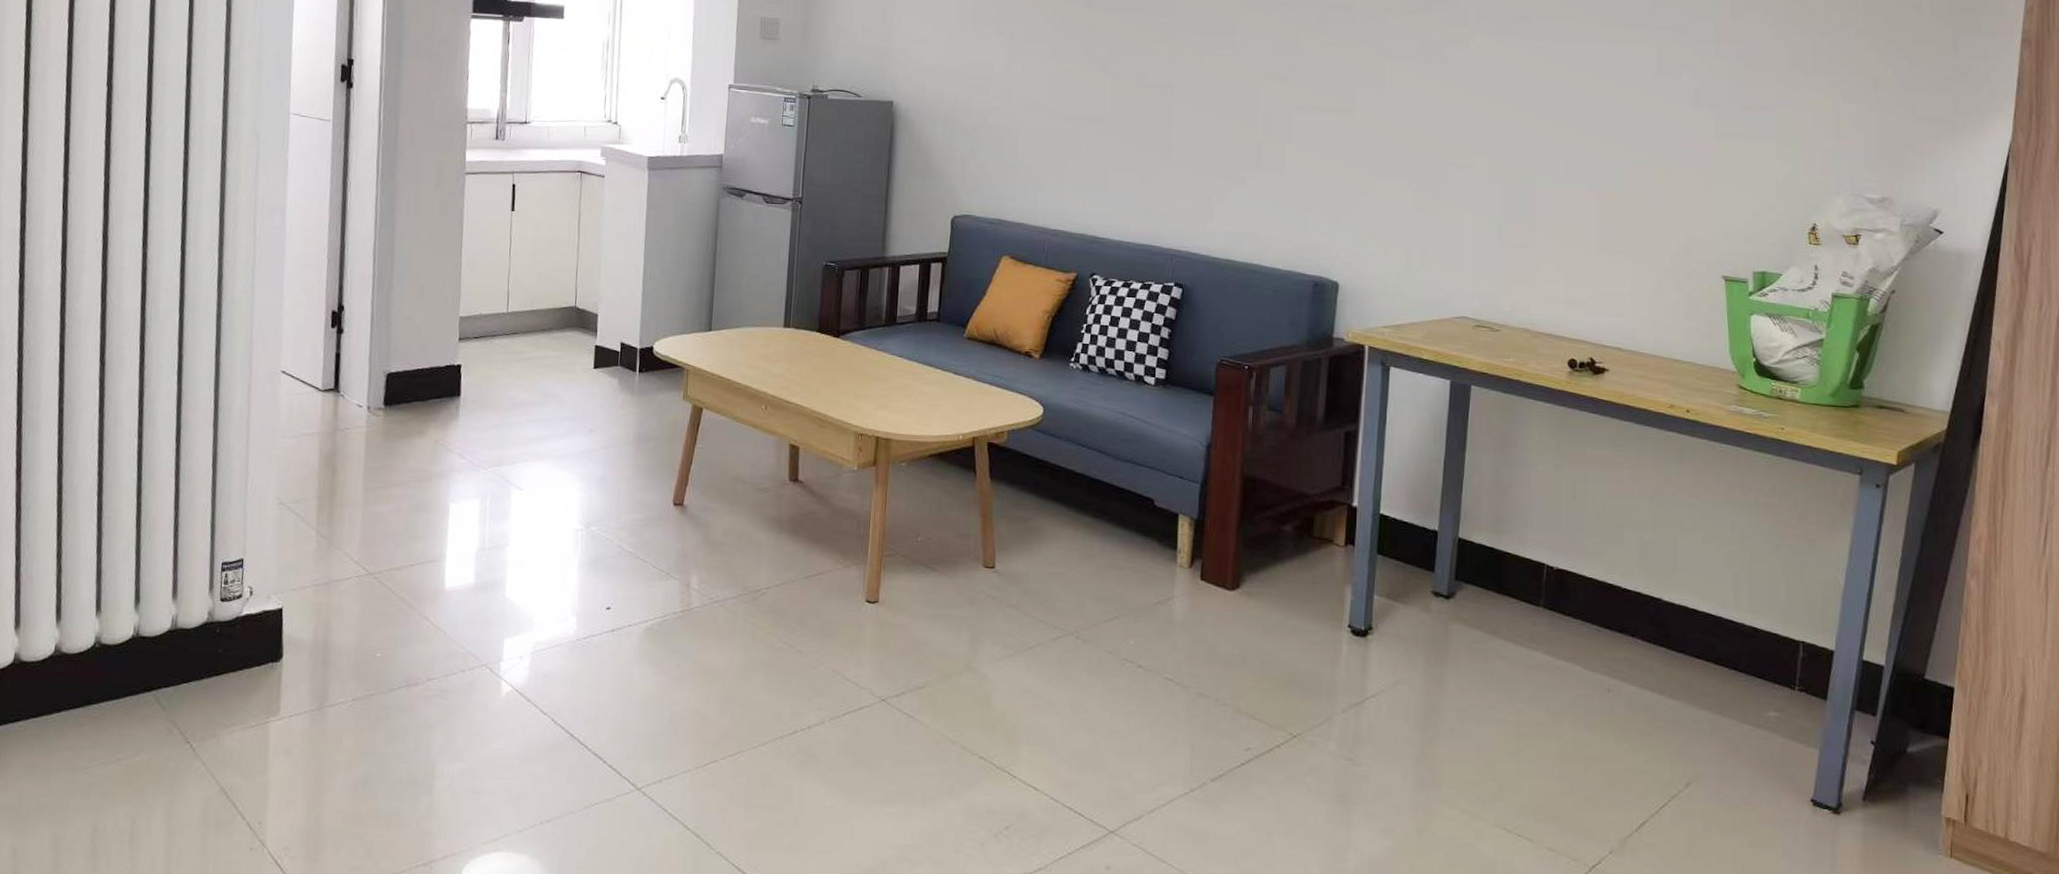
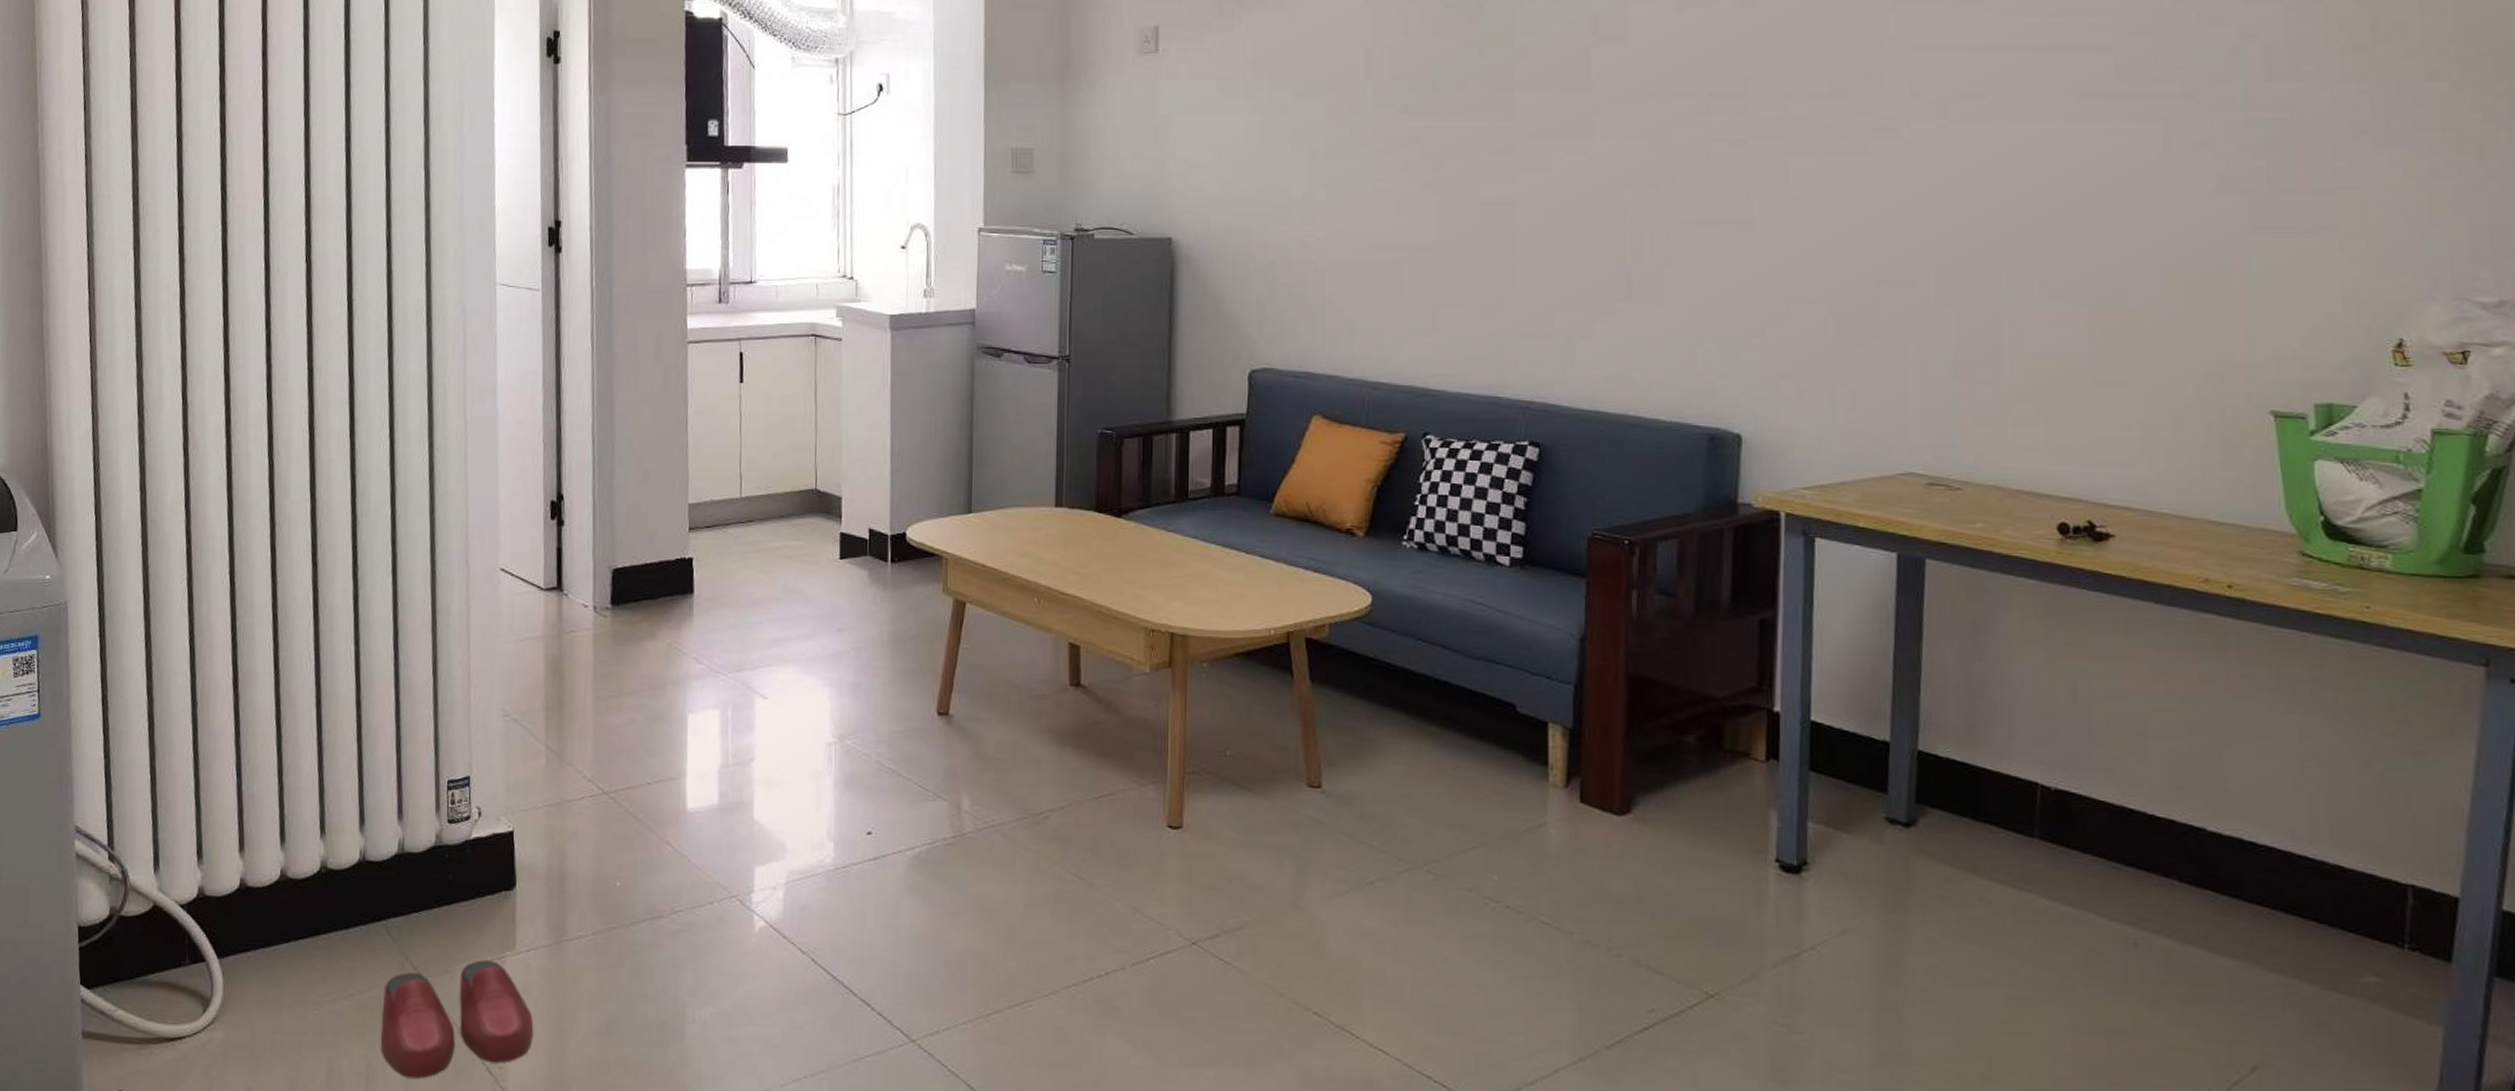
slippers: none [146,725,294,834] -> present [380,960,534,1078]

